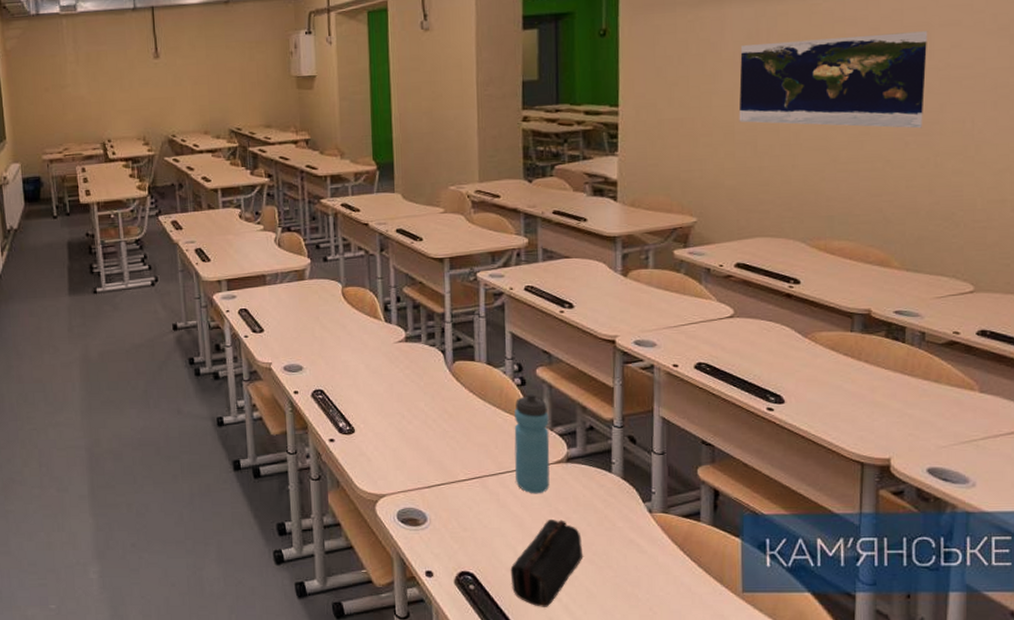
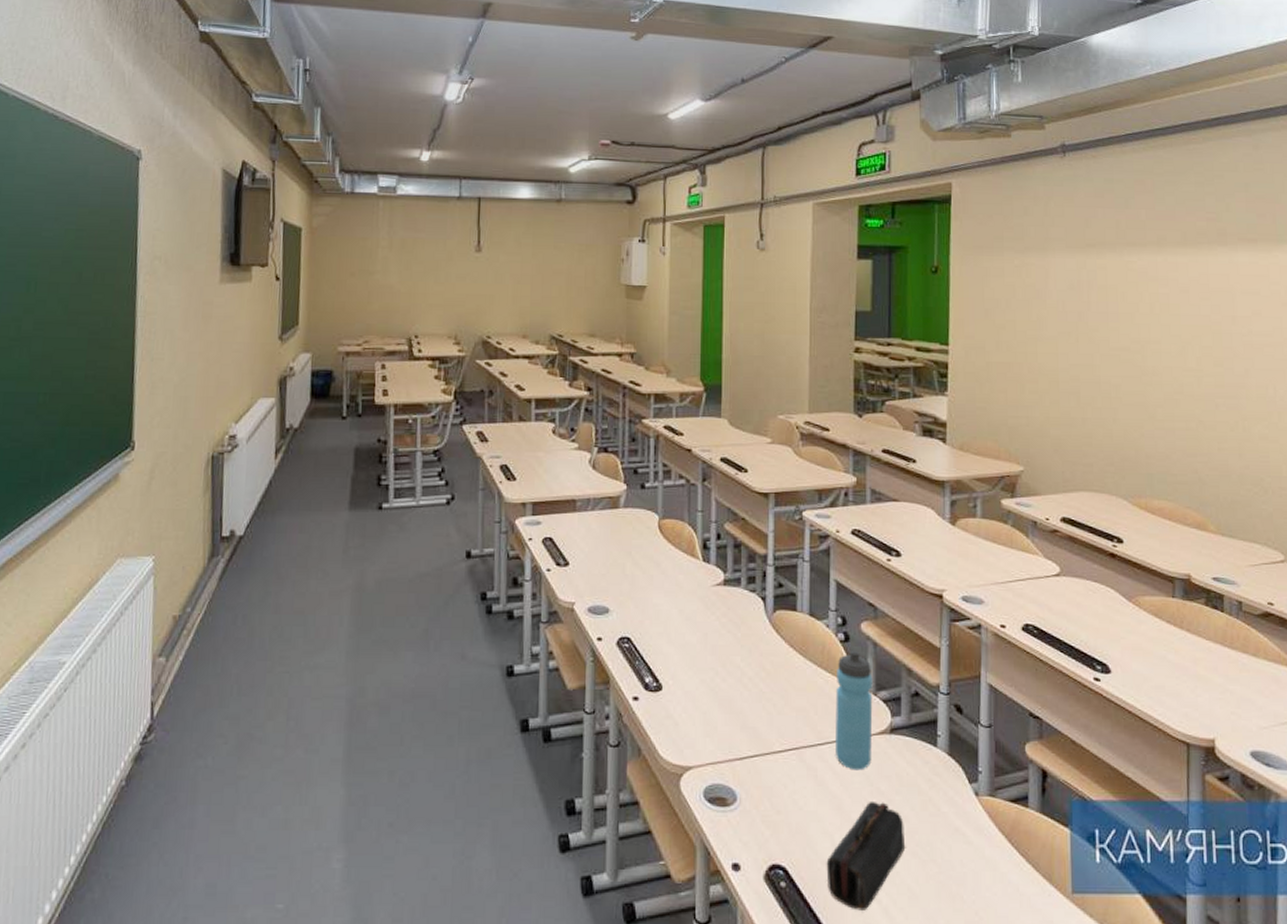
map: present [739,31,928,129] -> none [1062,294,1232,392]

